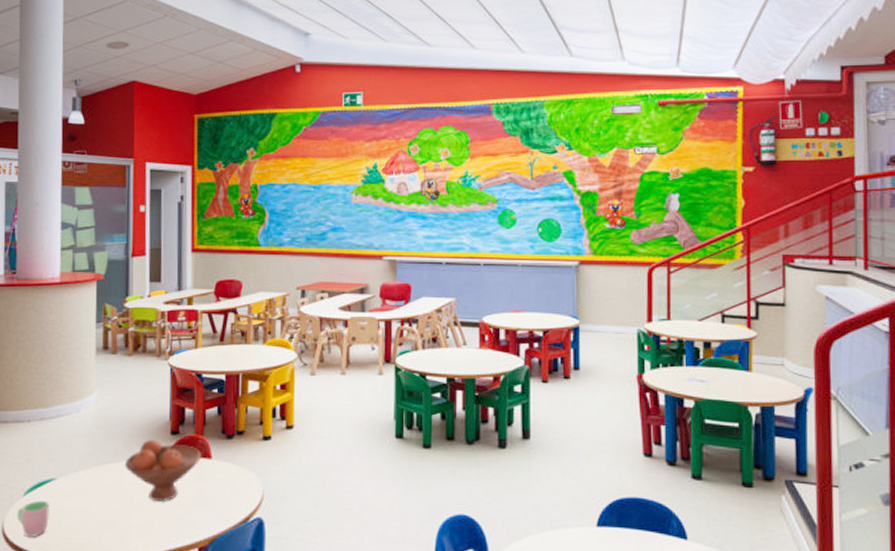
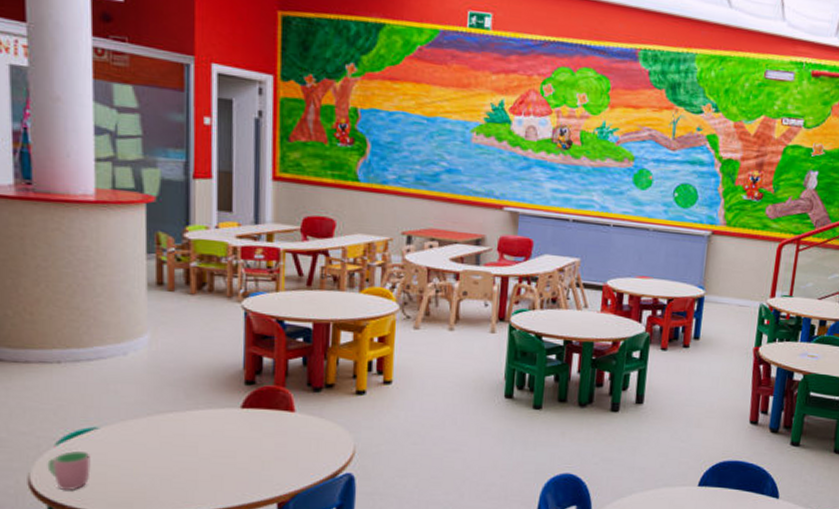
fruit bowl: present [125,439,201,503] -> none [188,388,282,456]

